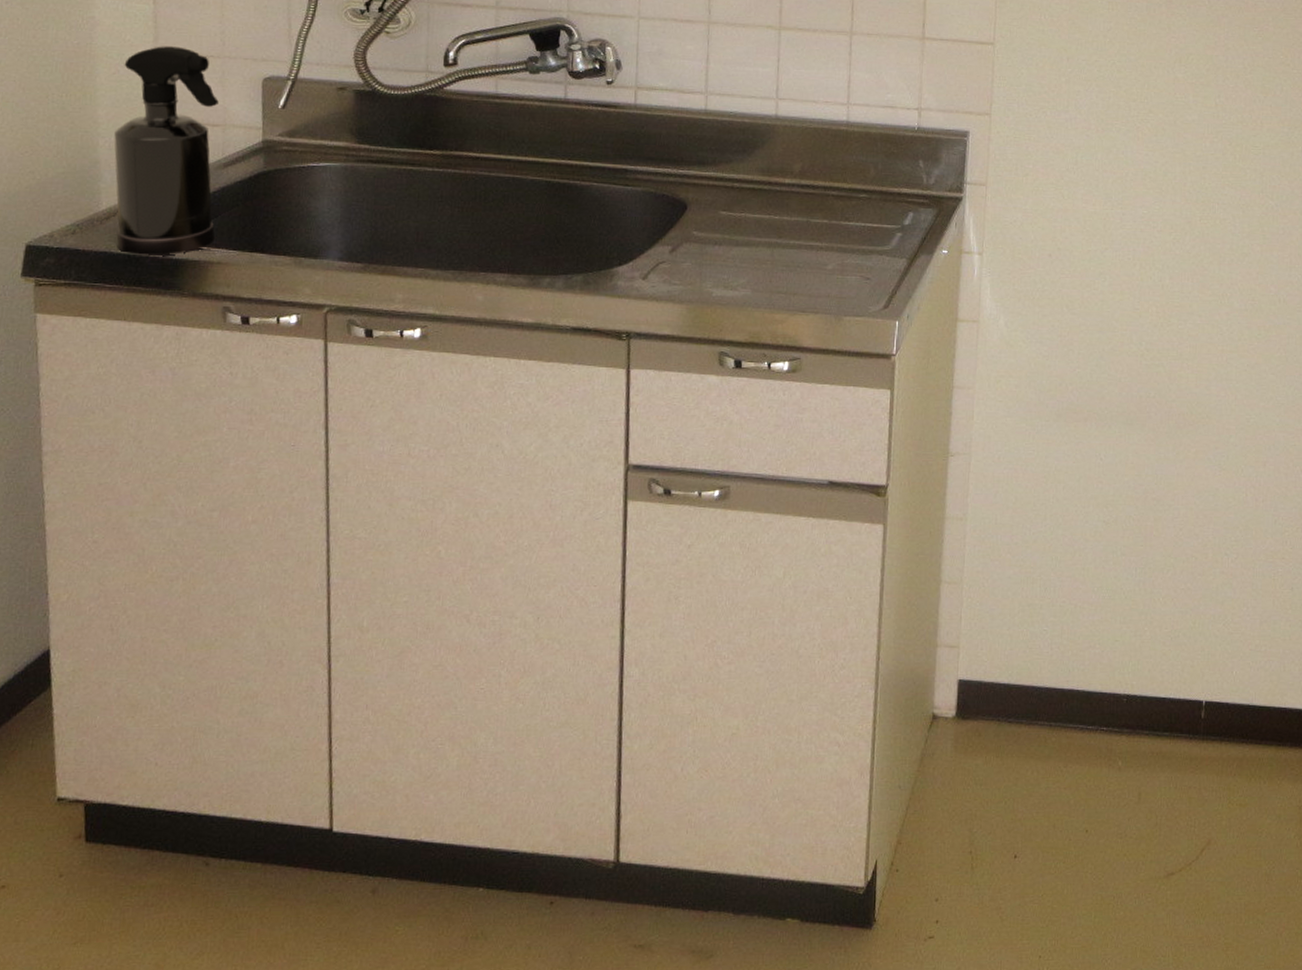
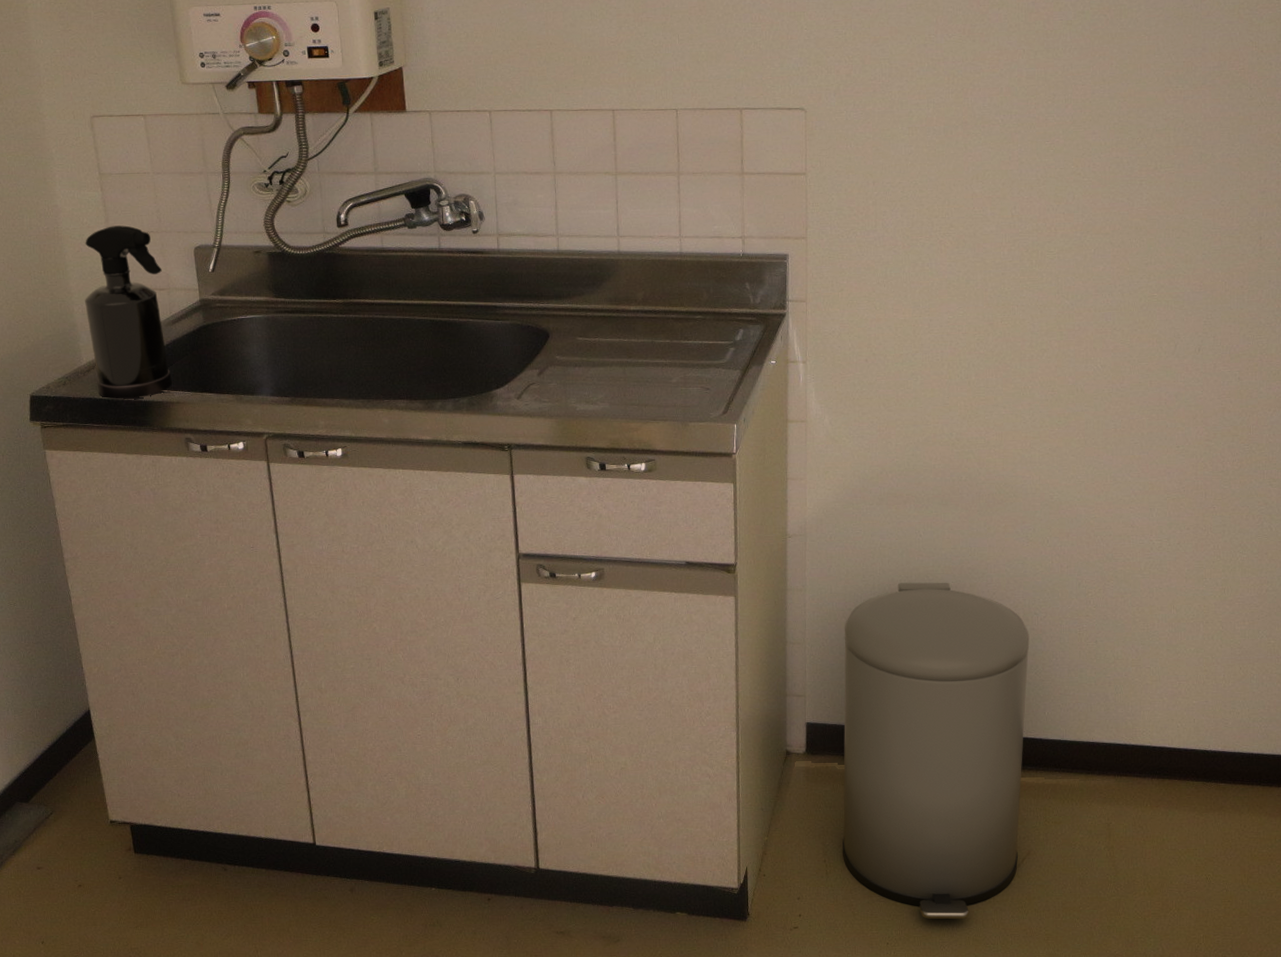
pedal bin: none [992,514,1219,926] -> present [842,582,1030,920]

